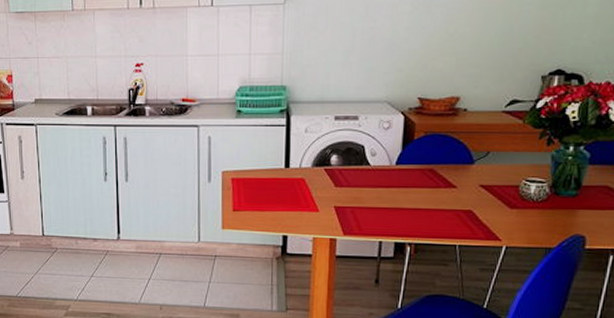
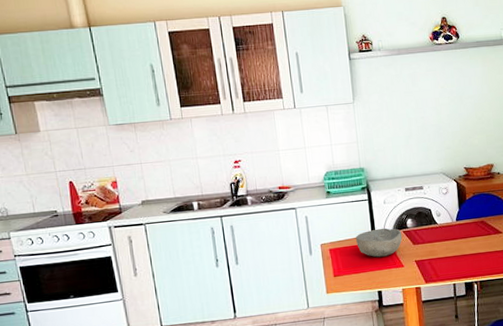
bowl: none [265,161,323,196] -> present [356,228,403,258]

